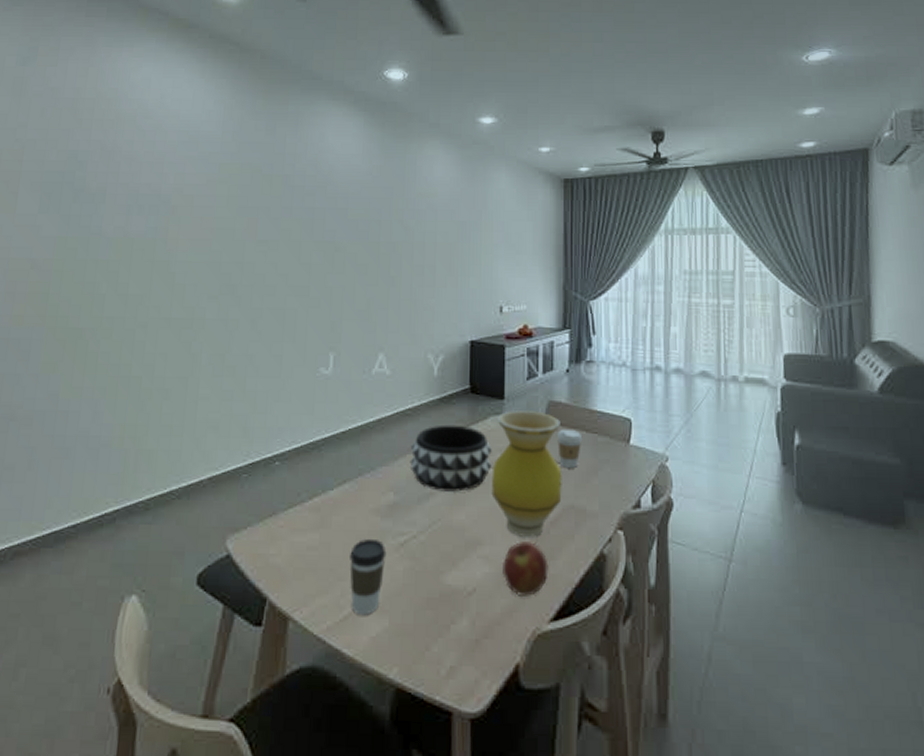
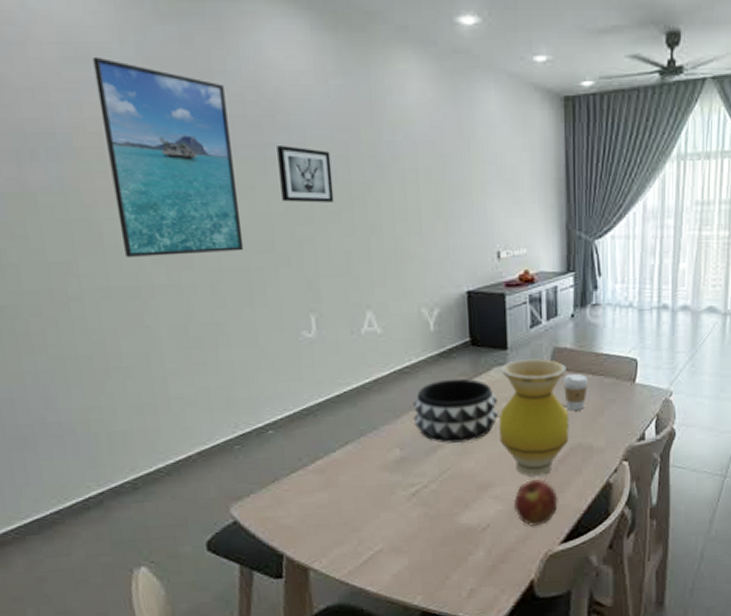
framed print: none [189,141,292,294] -> present [92,56,244,257]
wall art: none [322,210,366,257] -> present [277,146,334,203]
coffee cup: present [349,538,387,616] -> none [362,492,399,558]

